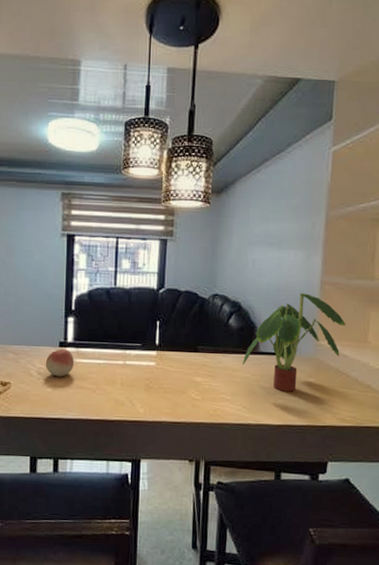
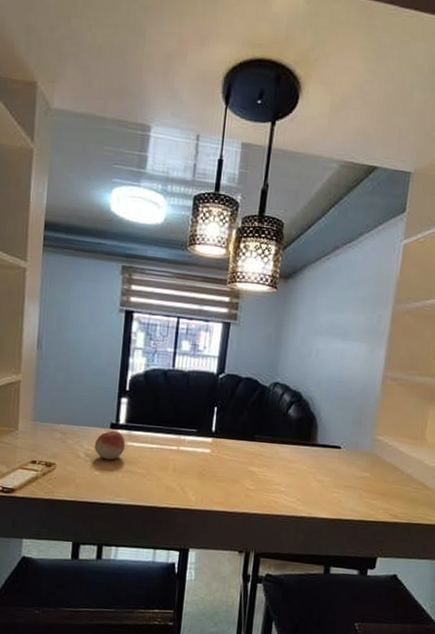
plant: present [242,293,346,392] -> none [298,387,405,486]

